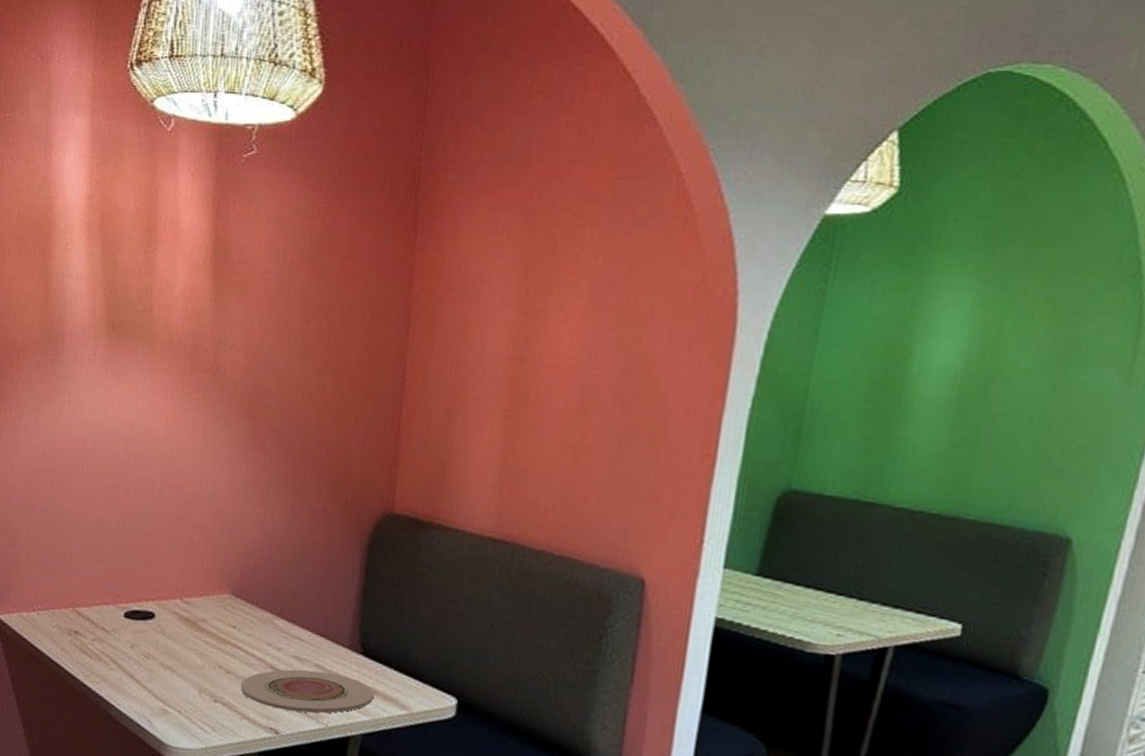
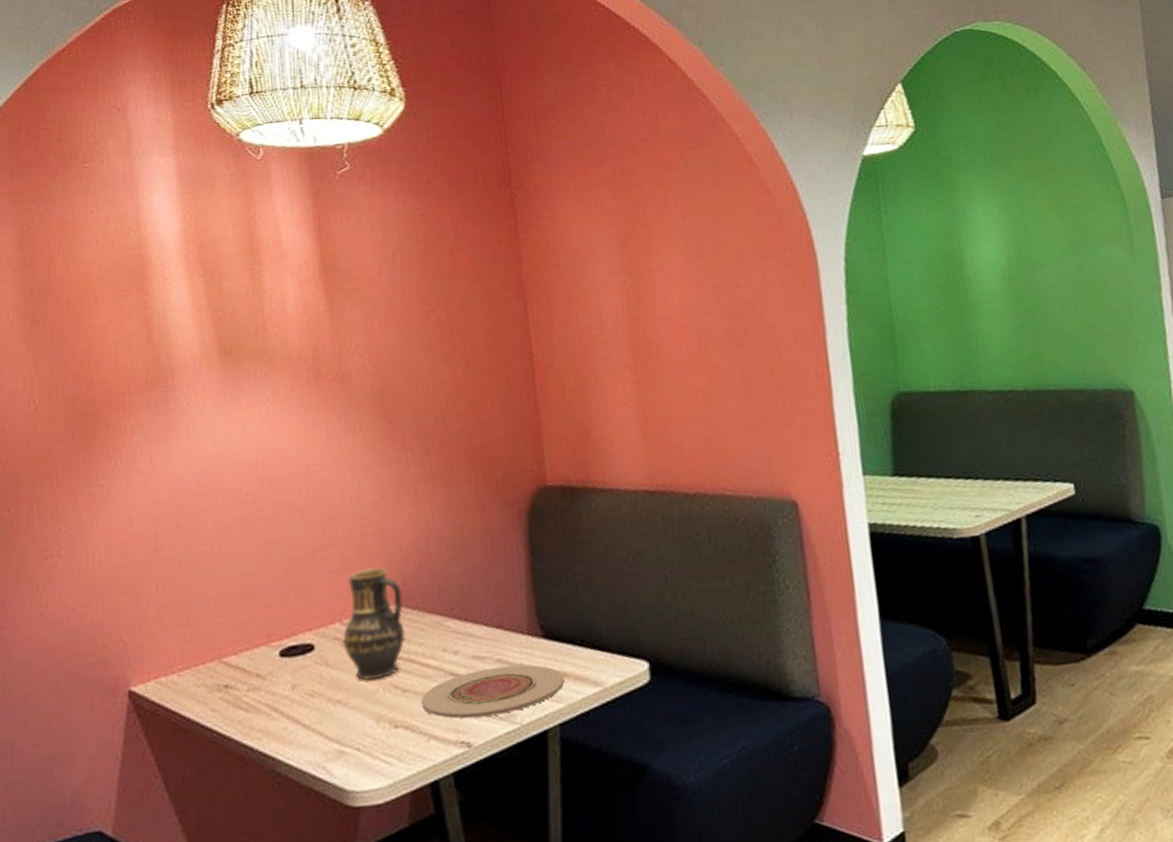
vase: none [180,556,240,657] -> present [342,567,405,680]

